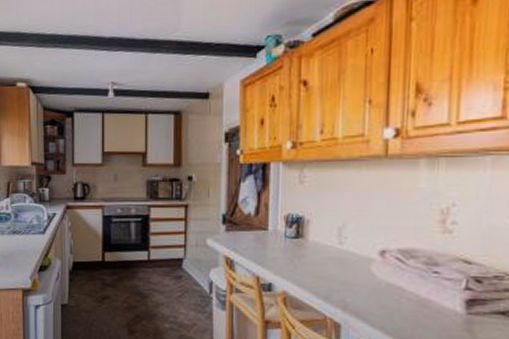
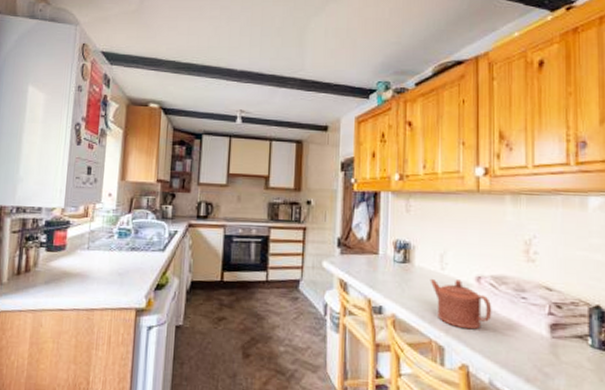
teapot: none [325,253,398,306] -> present [430,278,492,330]

